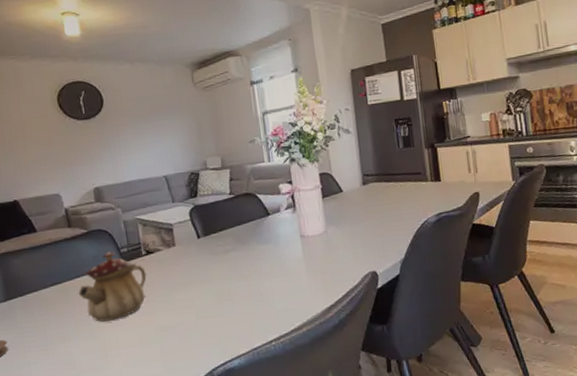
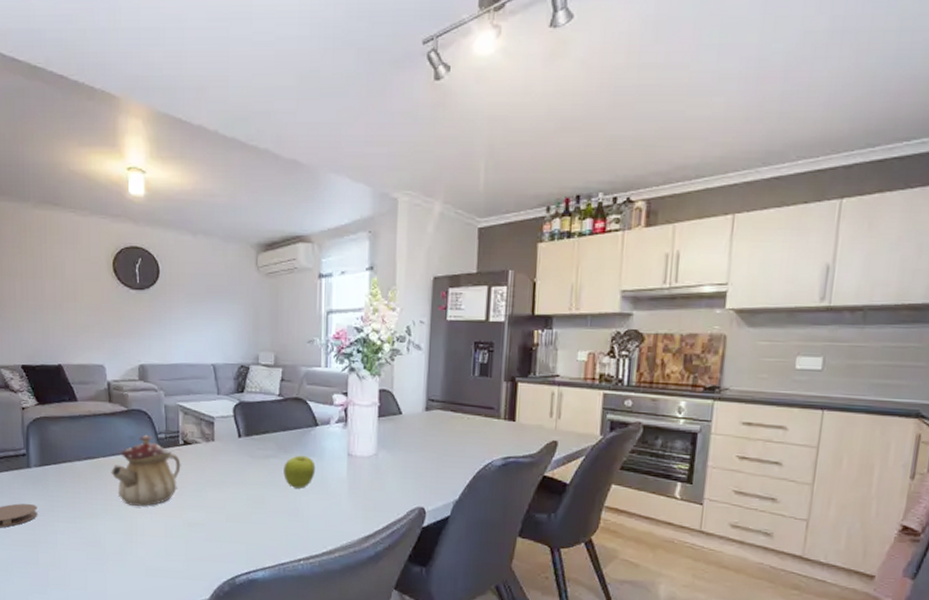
fruit: none [243,244,274,276] -> present [283,455,316,489]

